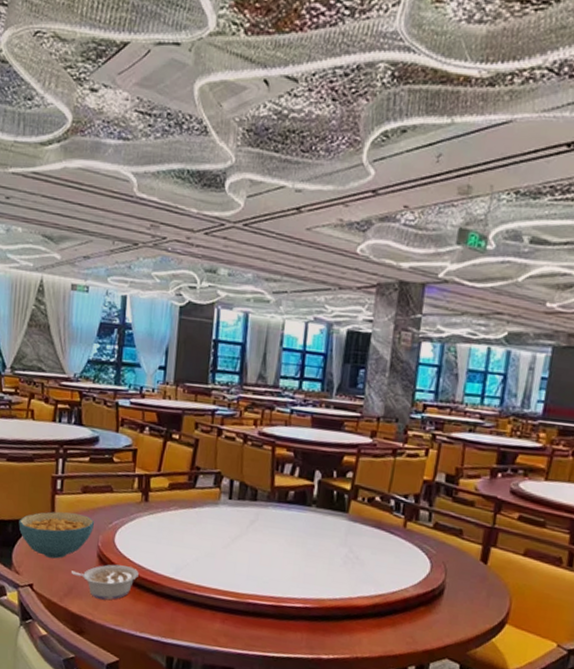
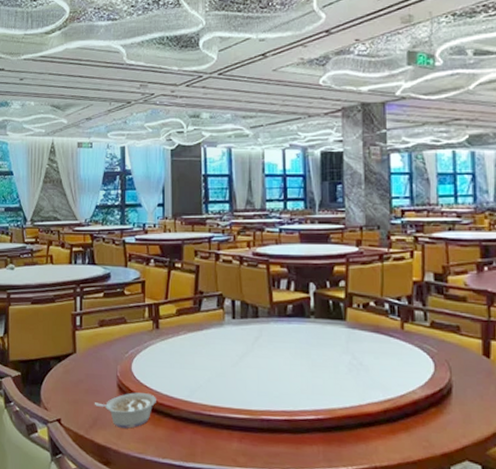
cereal bowl: present [18,511,95,559] -> none [45,346,113,392]

